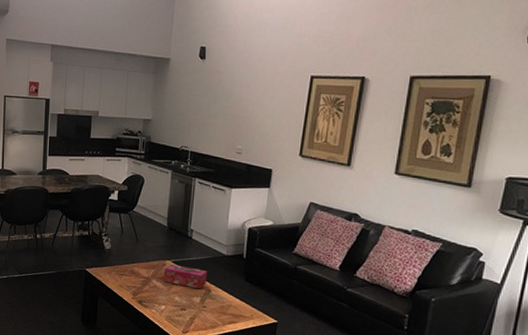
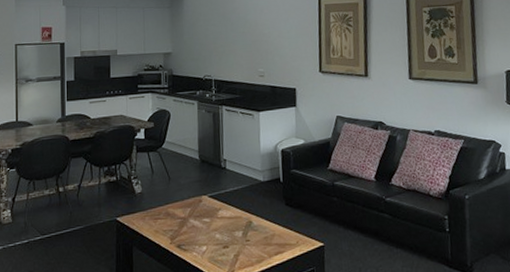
tissue box: present [163,264,208,289] -> none [201,199,247,222]

